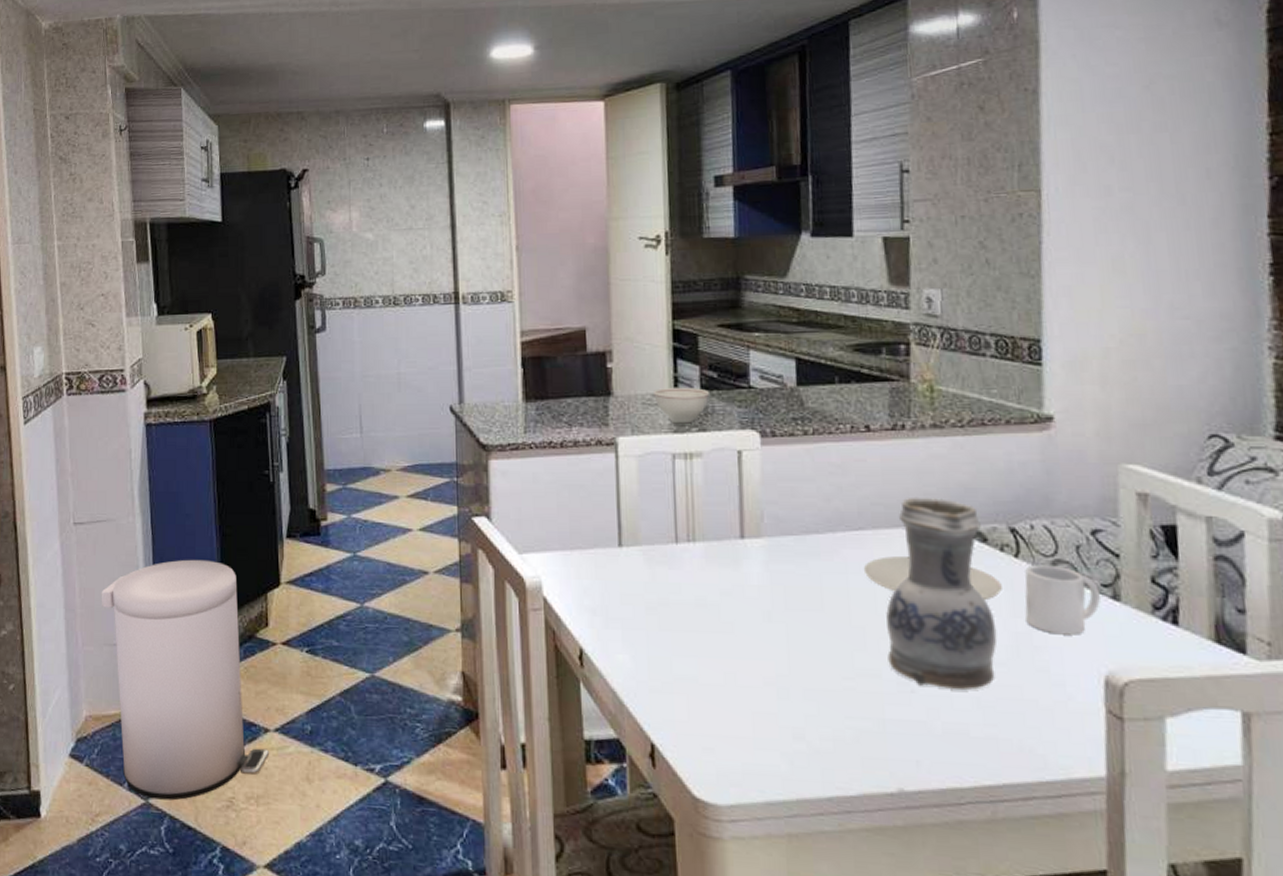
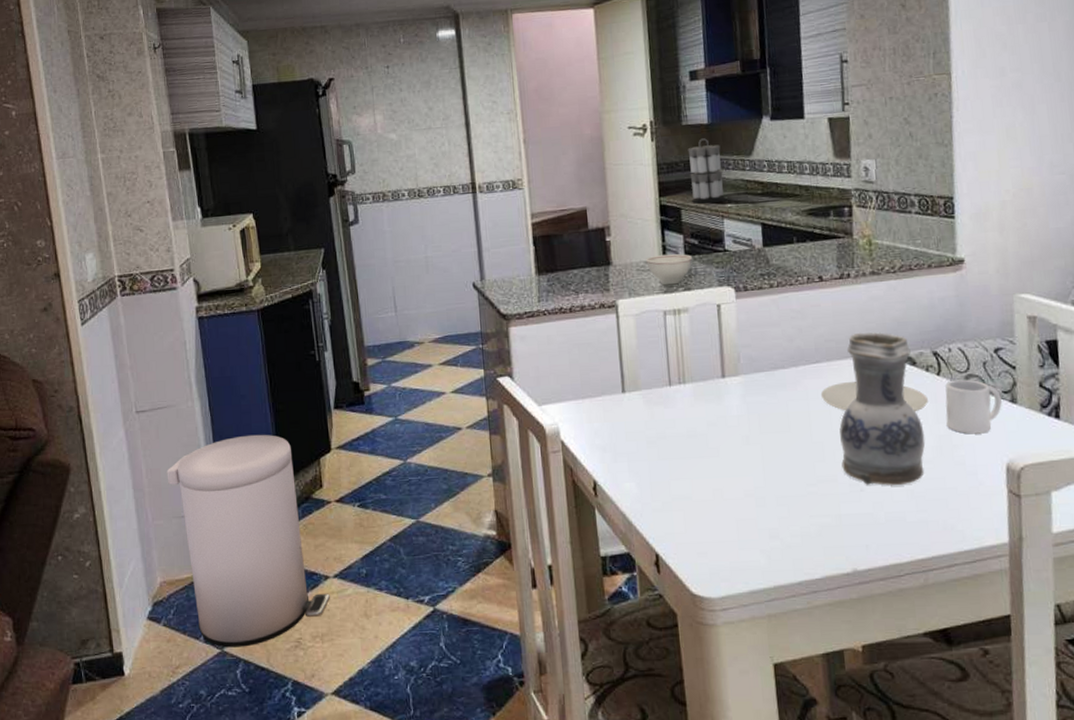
spice rack: none [708,254,752,332] -> present [687,138,725,205]

